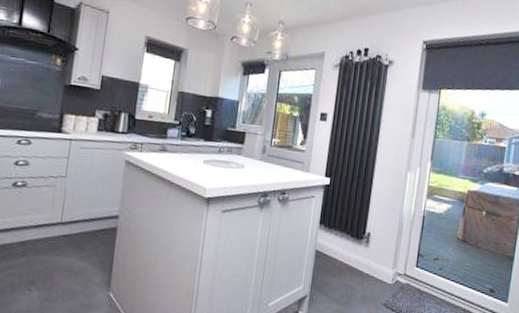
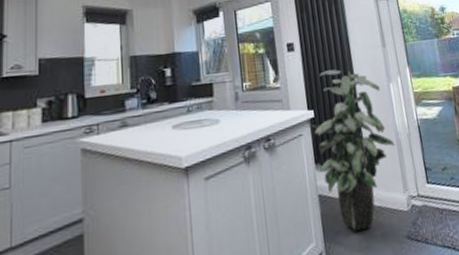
indoor plant: none [321,146,398,289] -> present [311,69,395,232]

